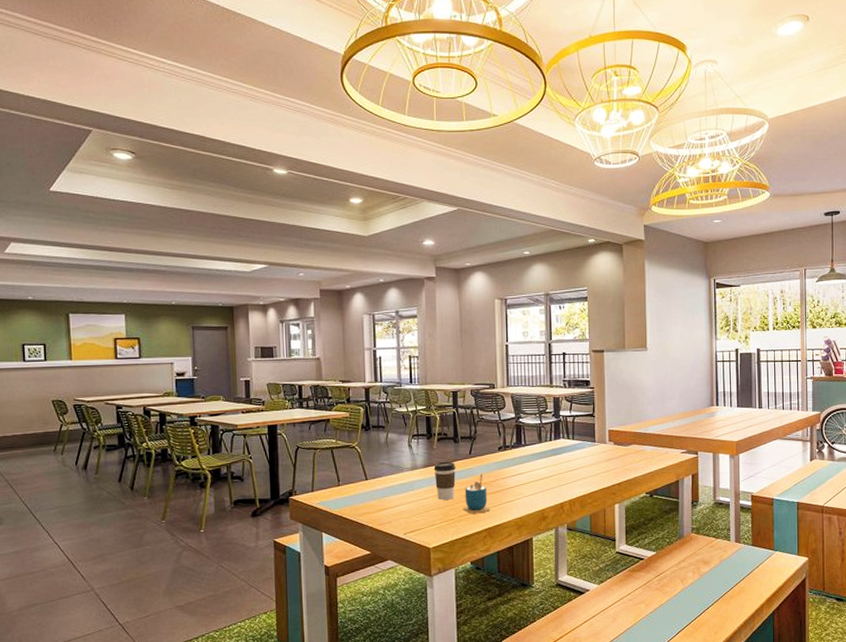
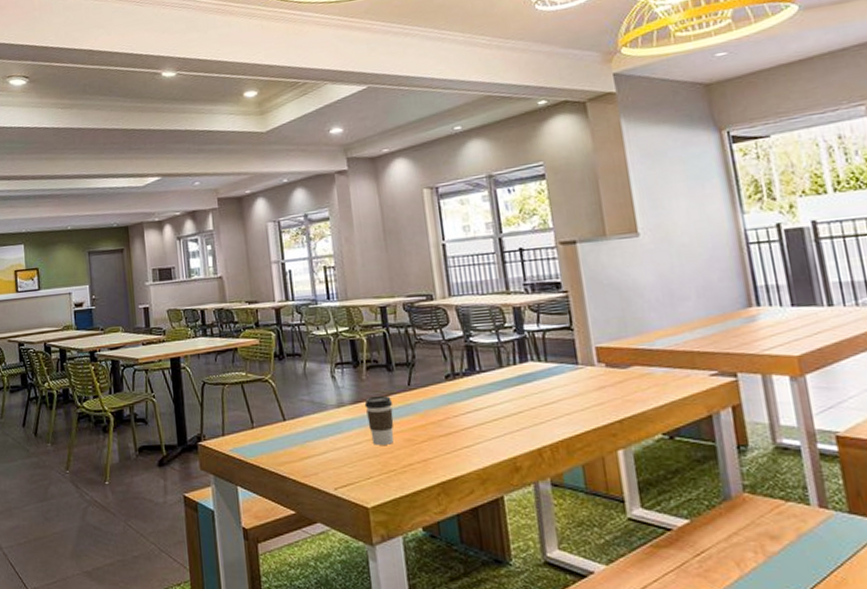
cup: present [463,474,490,514] -> none [406,411,442,464]

